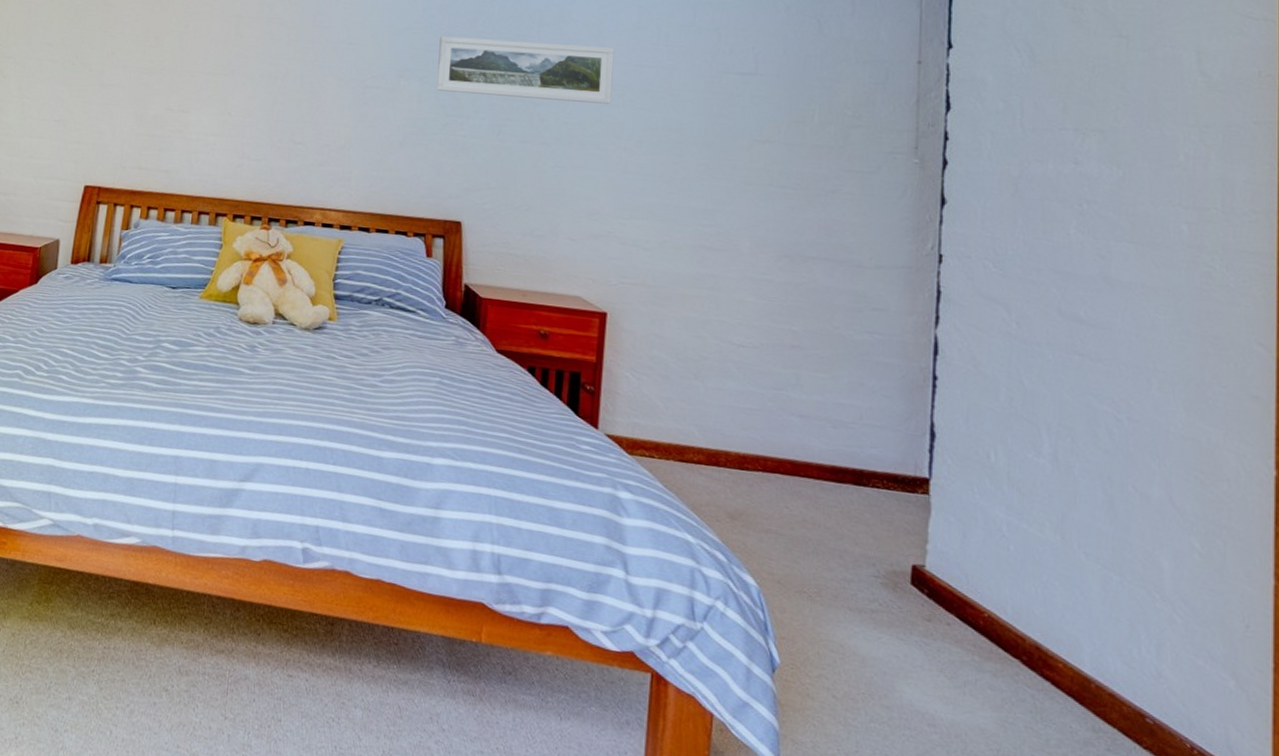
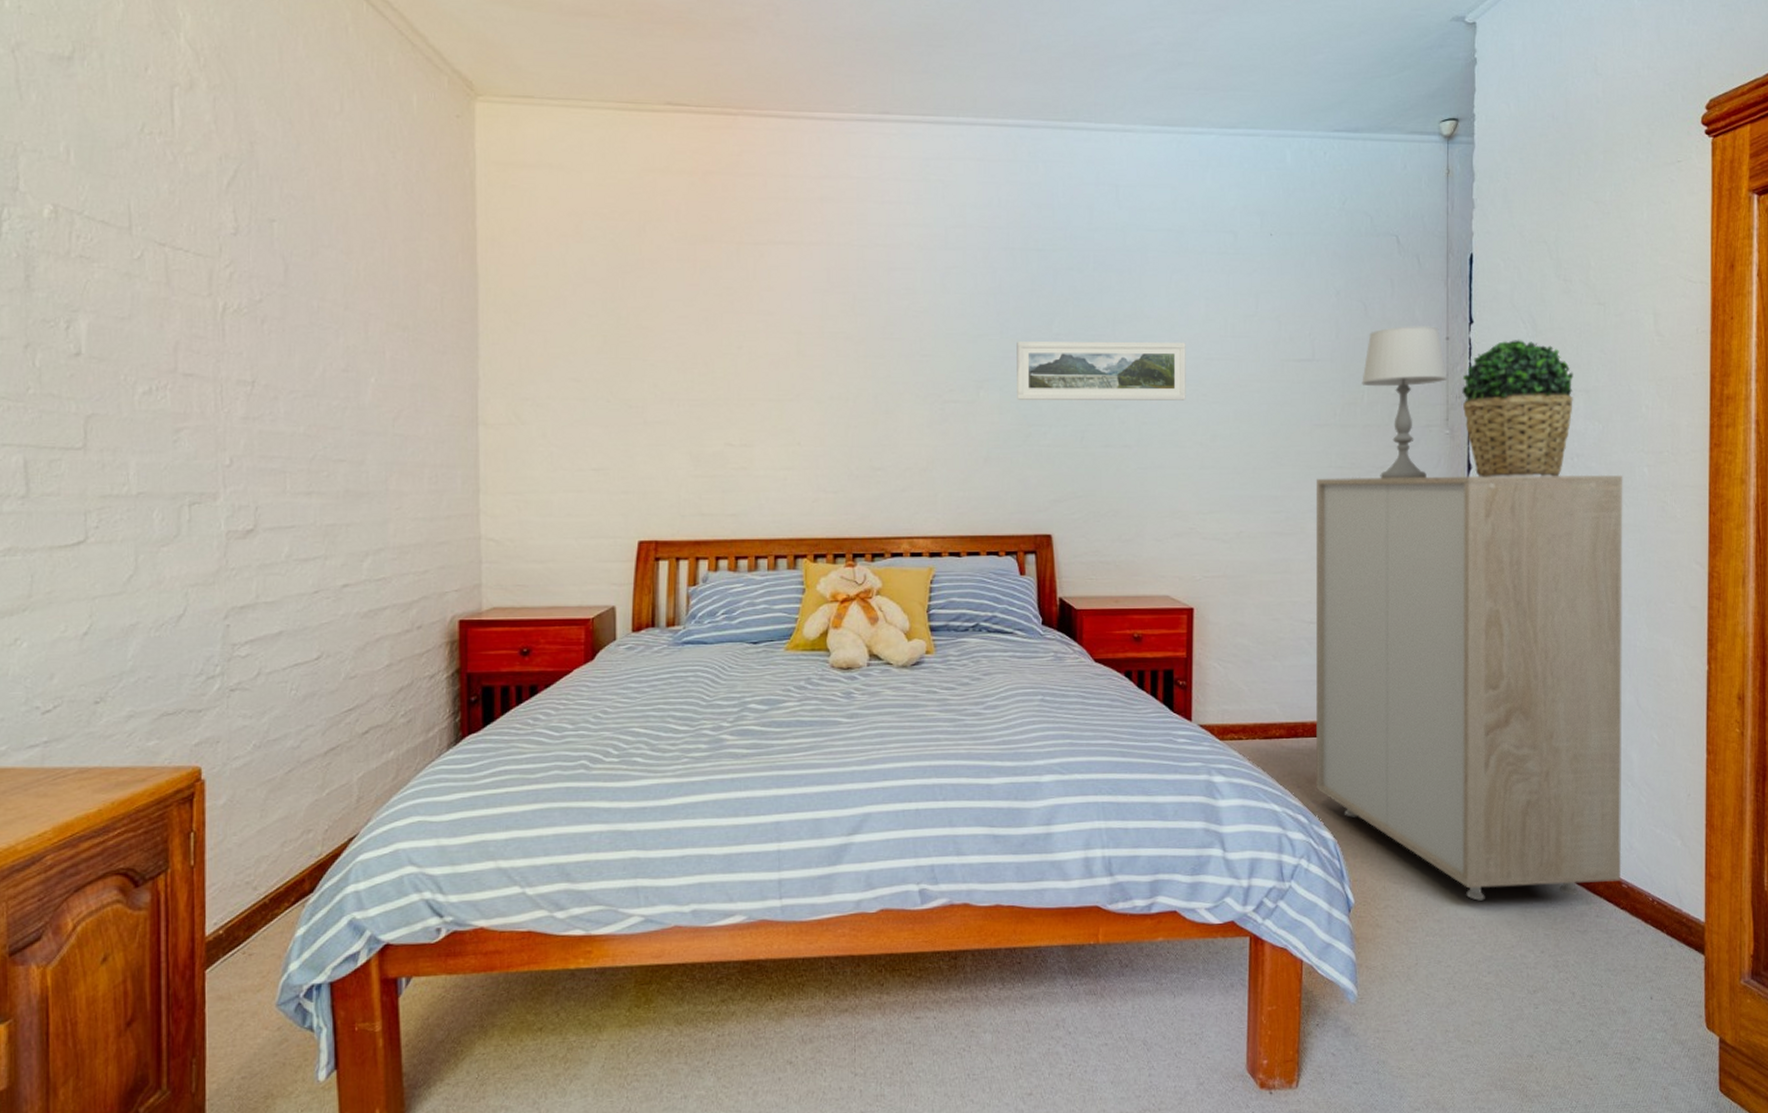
storage cabinet: none [739,195,1152,719] -> present [1315,474,1623,901]
table lamp: none [812,46,918,208] -> present [1362,325,1448,479]
potted plant: none [936,68,1084,224] -> present [1462,339,1573,477]

